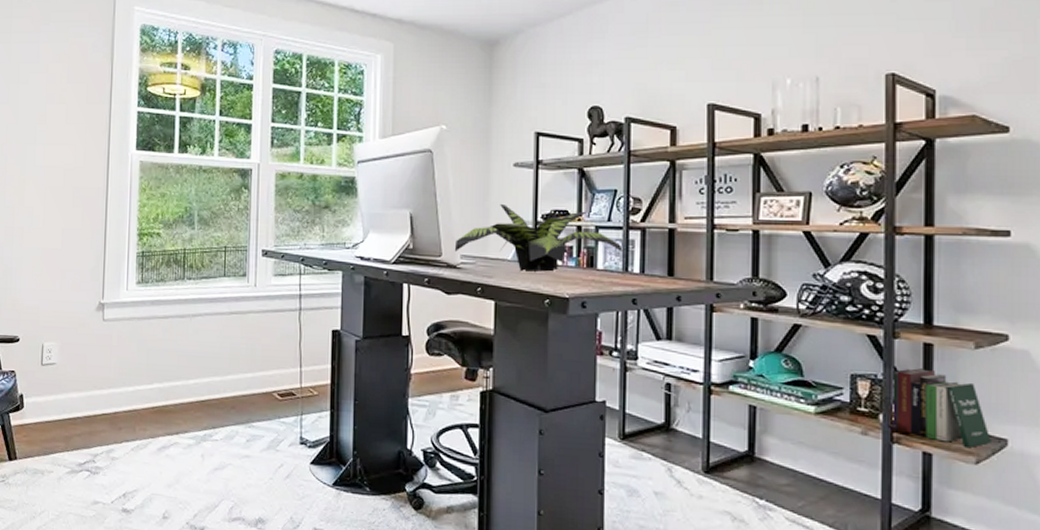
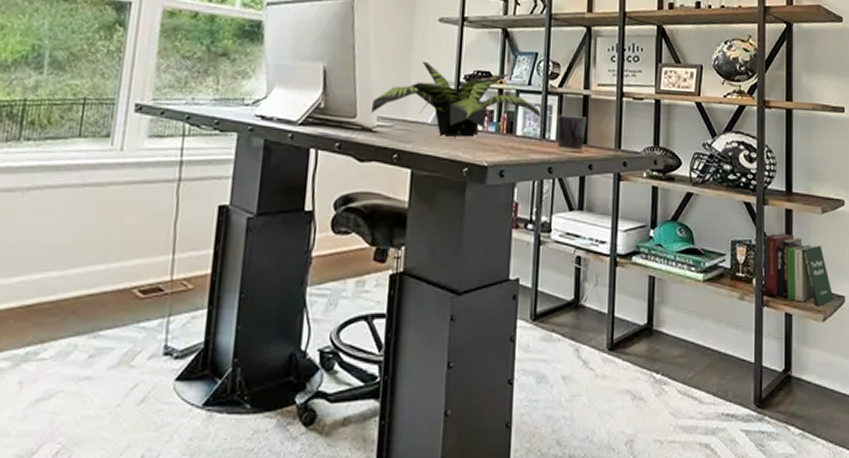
mug: none [640,247,673,285] -> present [556,114,587,153]

